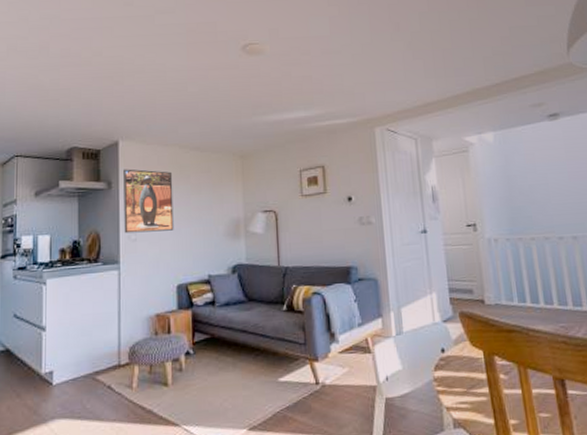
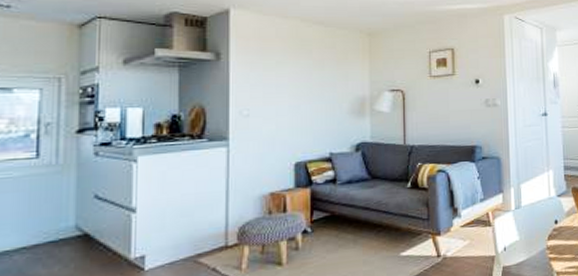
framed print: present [124,169,174,234] -> none [235,40,293,109]

